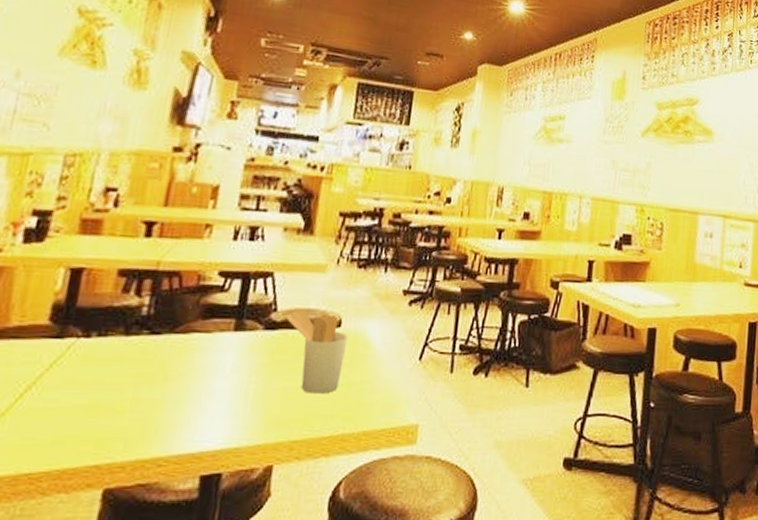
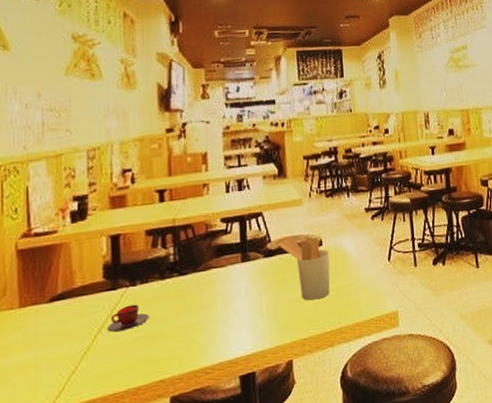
teacup: none [38,361,99,393] -> present [106,304,149,332]

